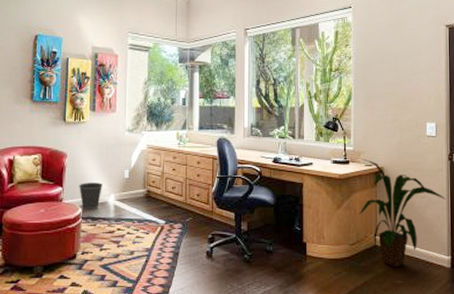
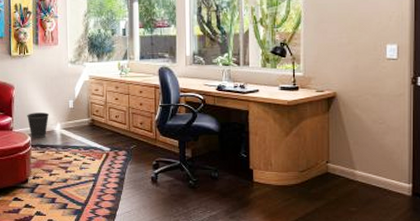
house plant: present [359,159,447,268] -> none [309,85,409,195]

